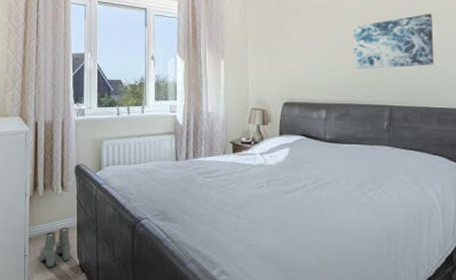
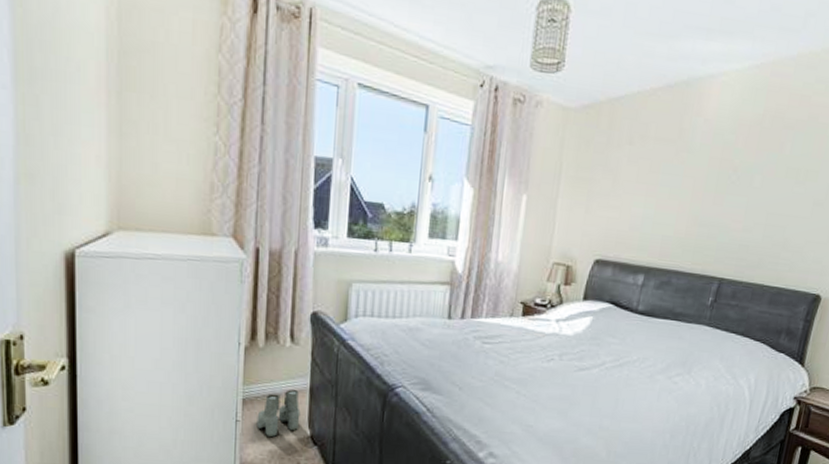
wall art: present [352,14,434,69] -> none [687,168,794,235]

